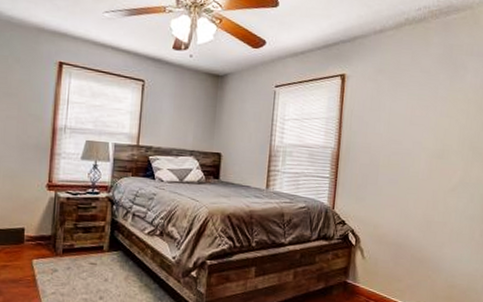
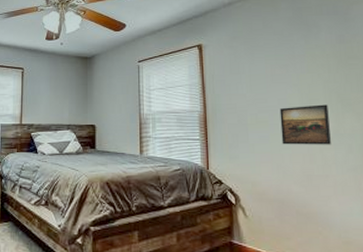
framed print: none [409,151,460,193] -> present [279,104,331,145]

